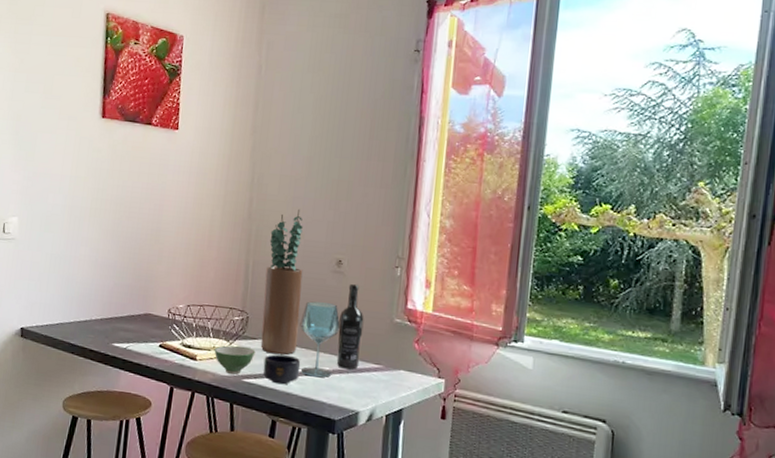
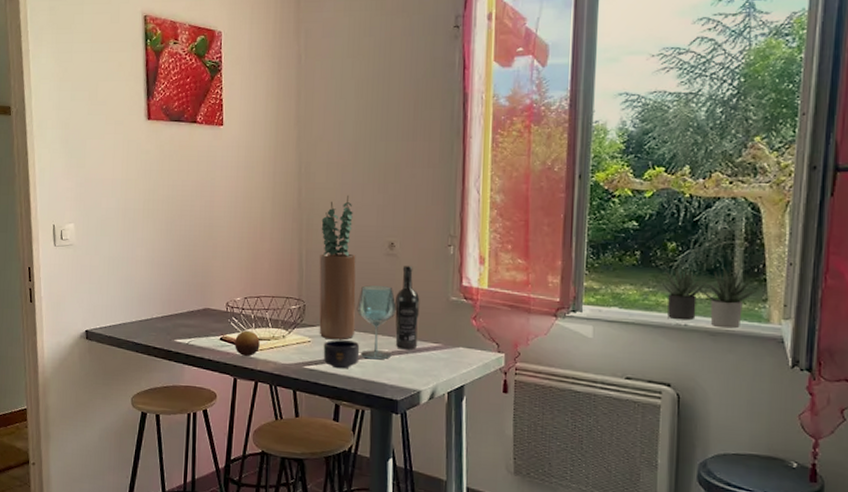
fruit: none [173,339,200,367] -> present [235,330,260,357]
bowl: present [214,345,256,375] -> none [274,334,315,362]
succulent plant: none [599,304,696,370] -> present [658,266,760,329]

